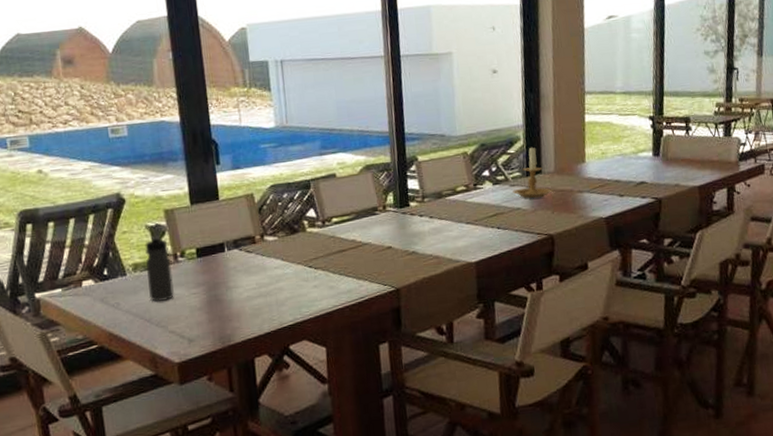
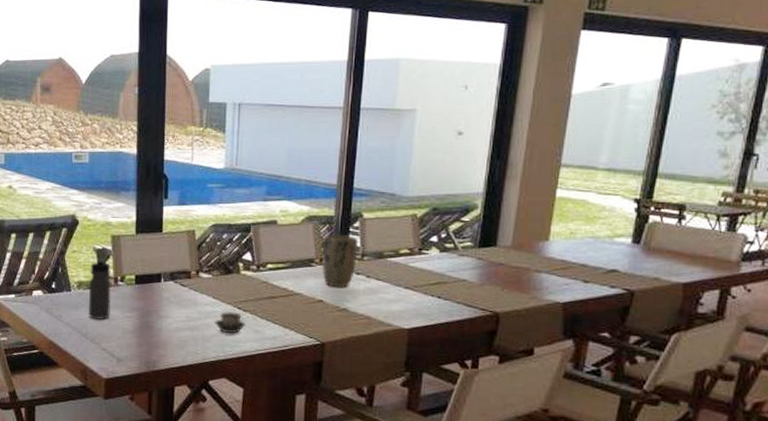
cup: none [287,271,320,295] -> present [215,311,246,334]
plant pot: none [384,180,419,232] -> present [323,234,358,288]
candle holder: present [513,145,554,199] -> none [461,216,507,272]

